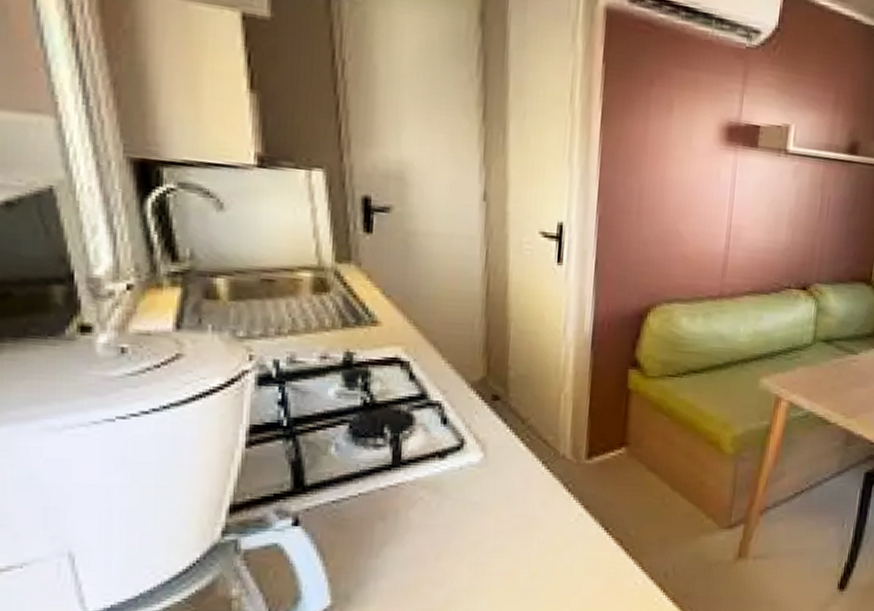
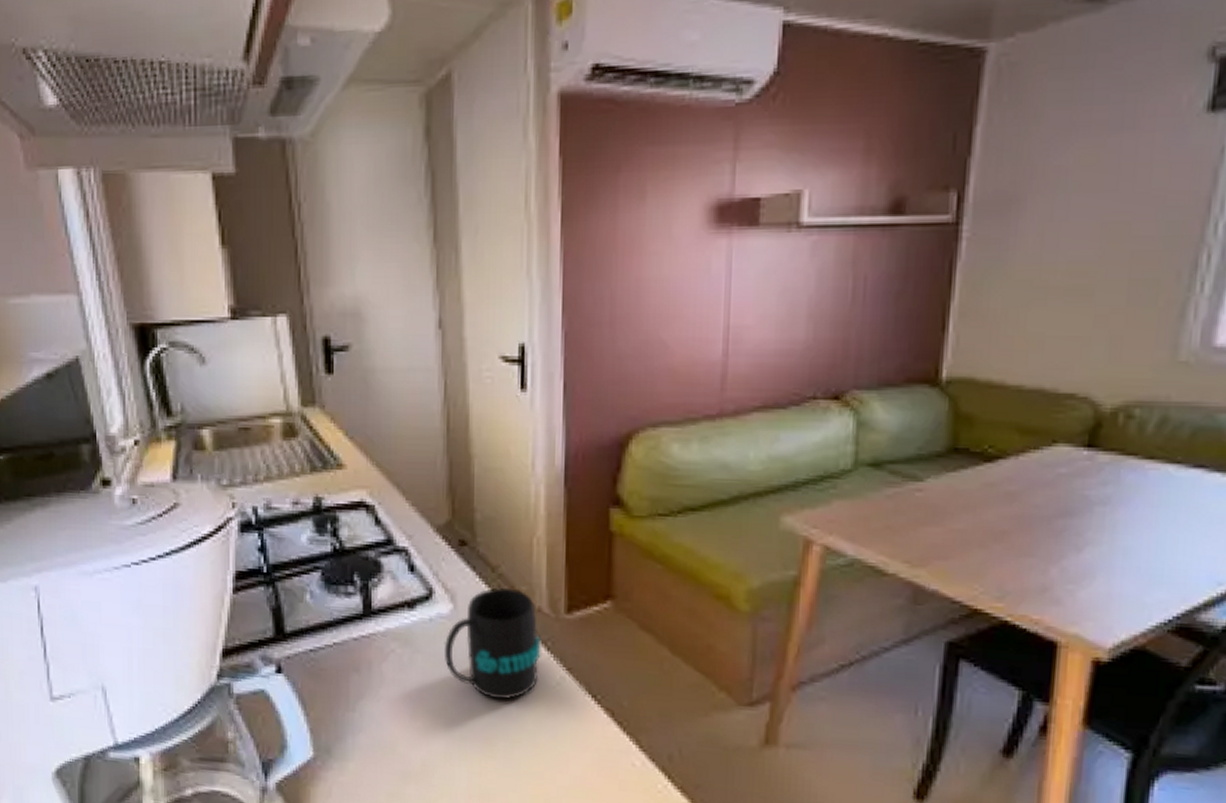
mug: none [472,438,564,537] -> present [444,588,542,700]

